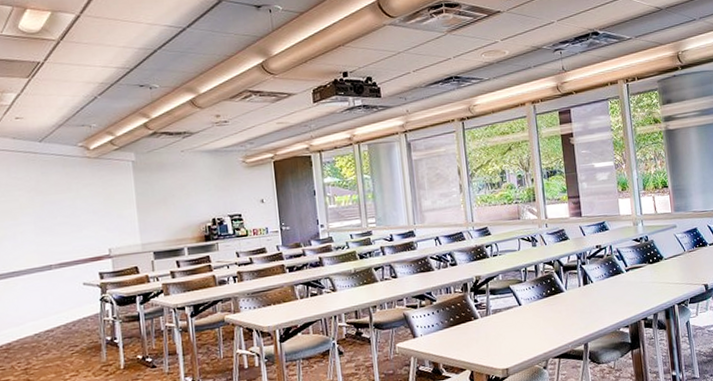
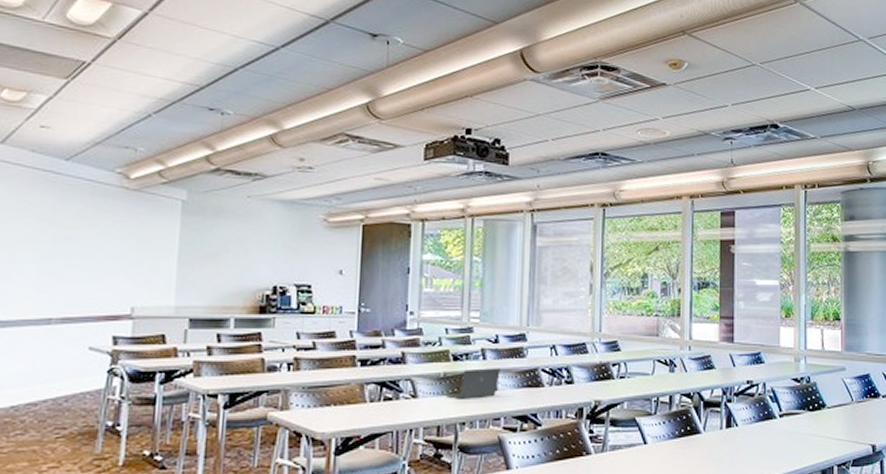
laptop: none [358,260,398,289] -> present [446,368,500,399]

